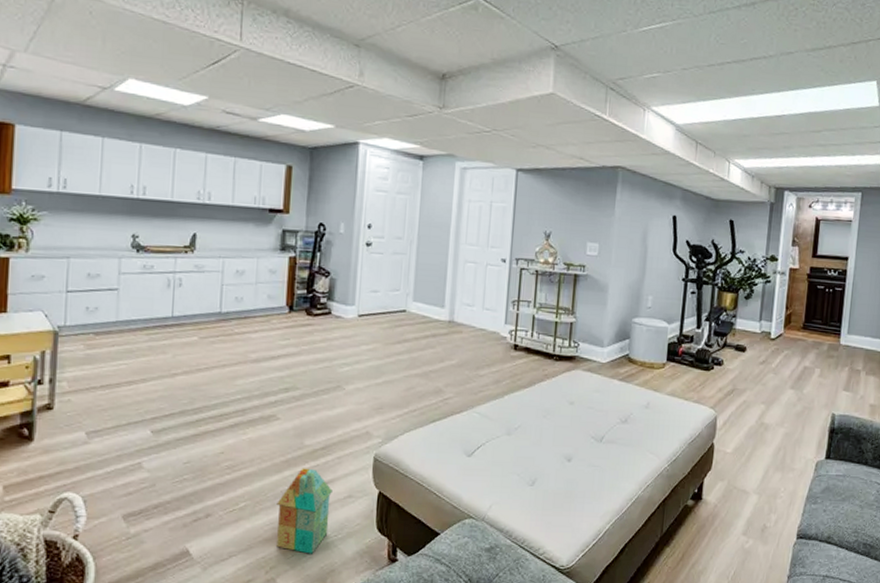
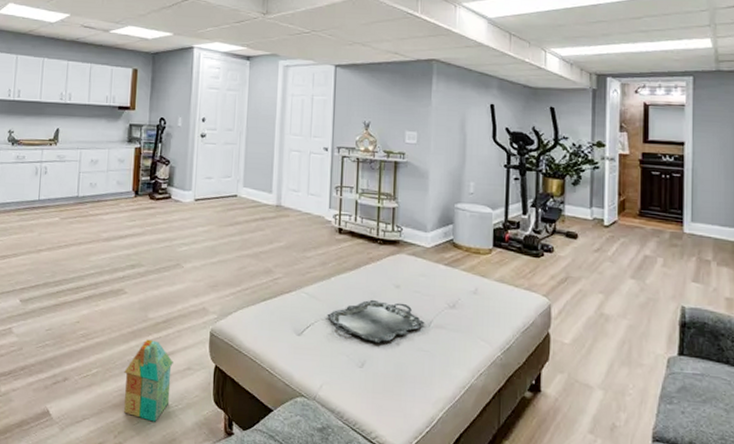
serving tray: none [499,417,597,460] -> present [327,299,425,343]

